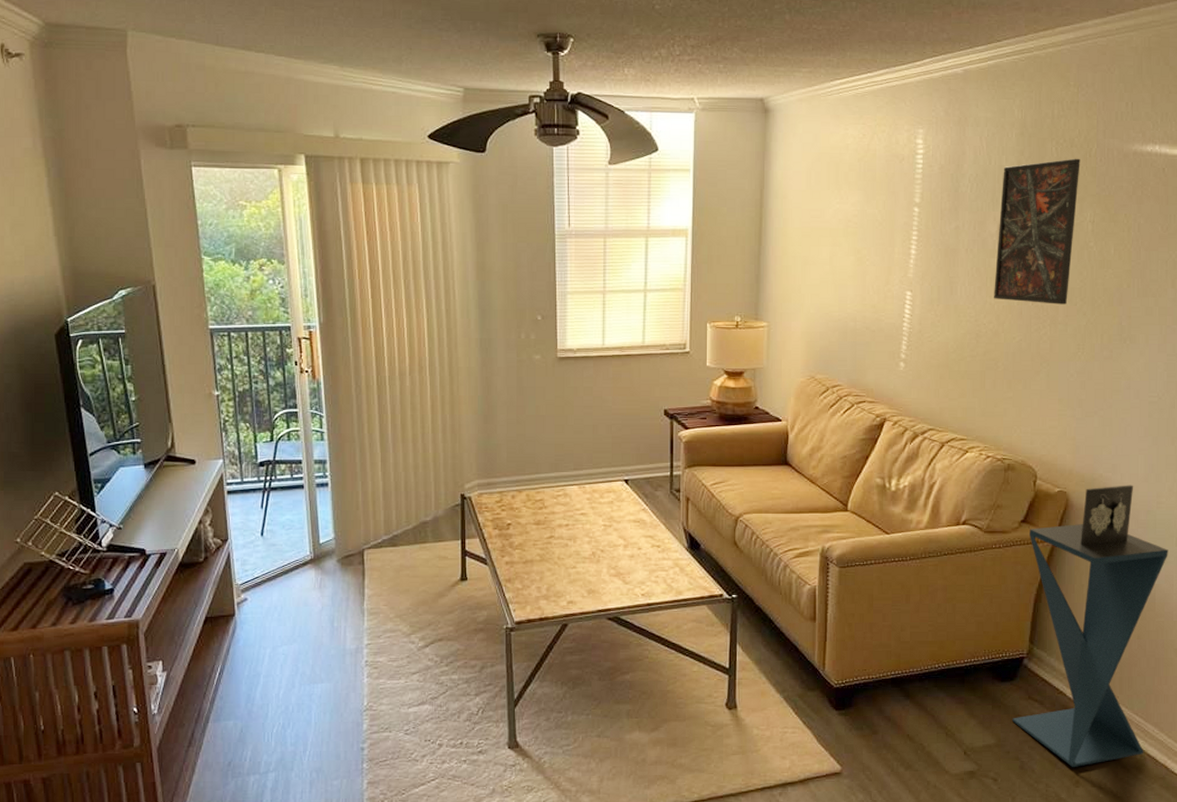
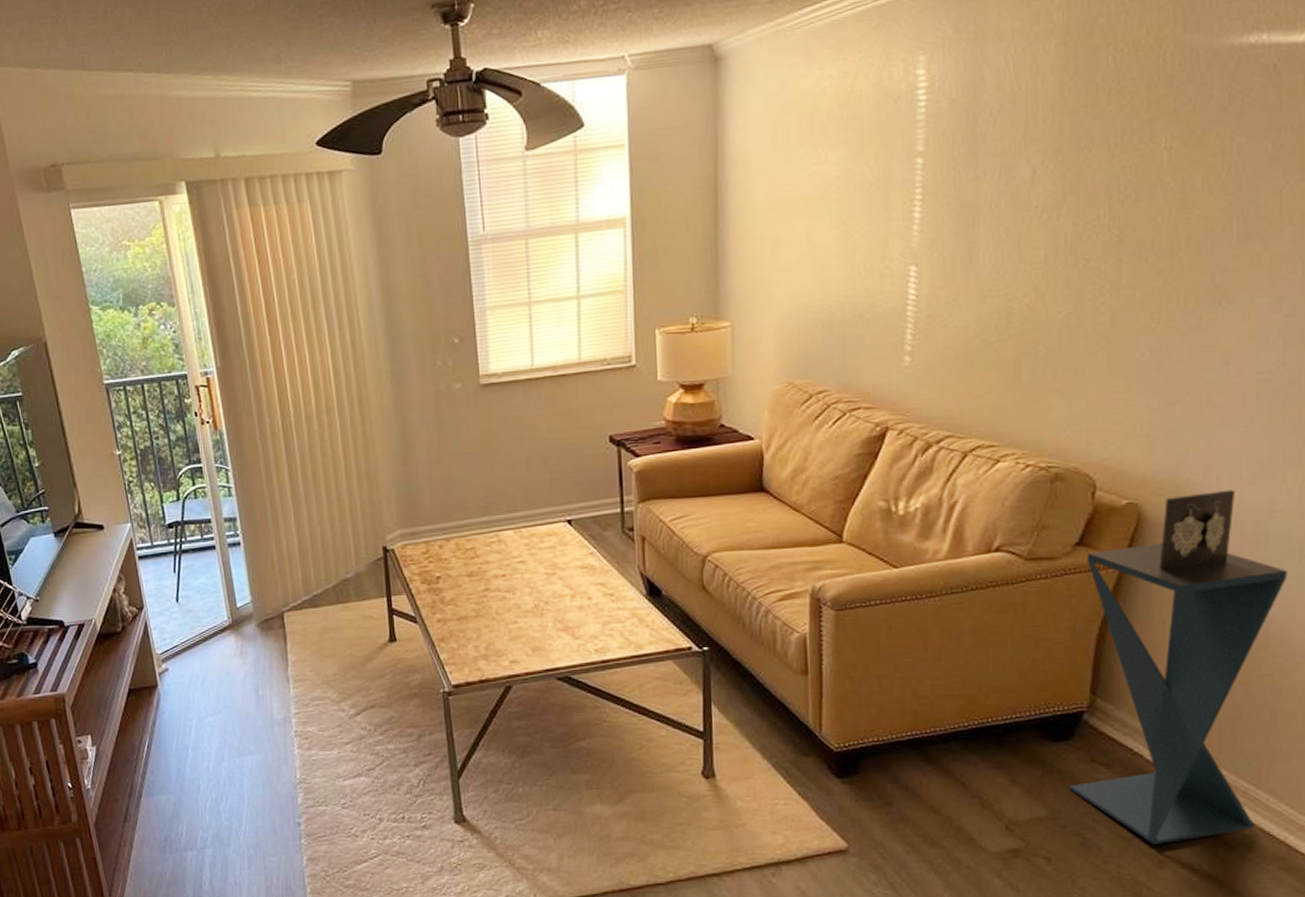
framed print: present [994,158,1080,305] -> none [1029,65,1150,265]

